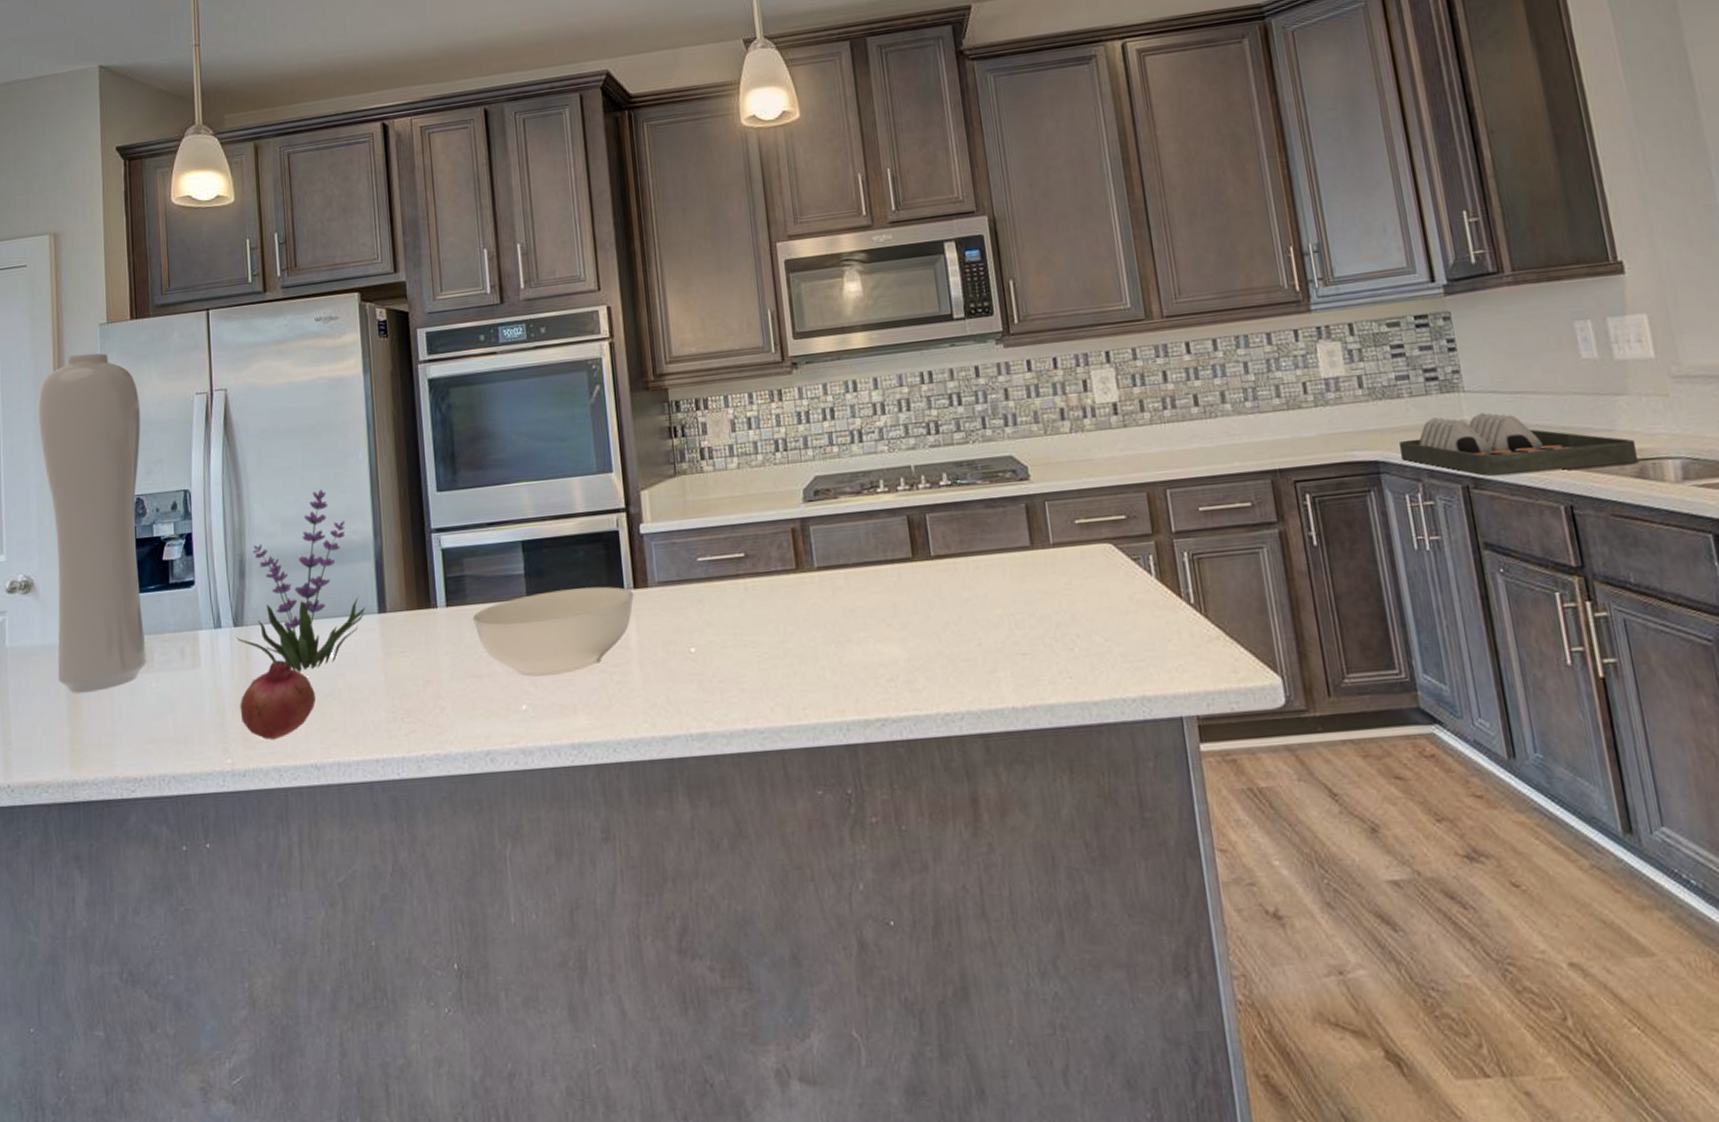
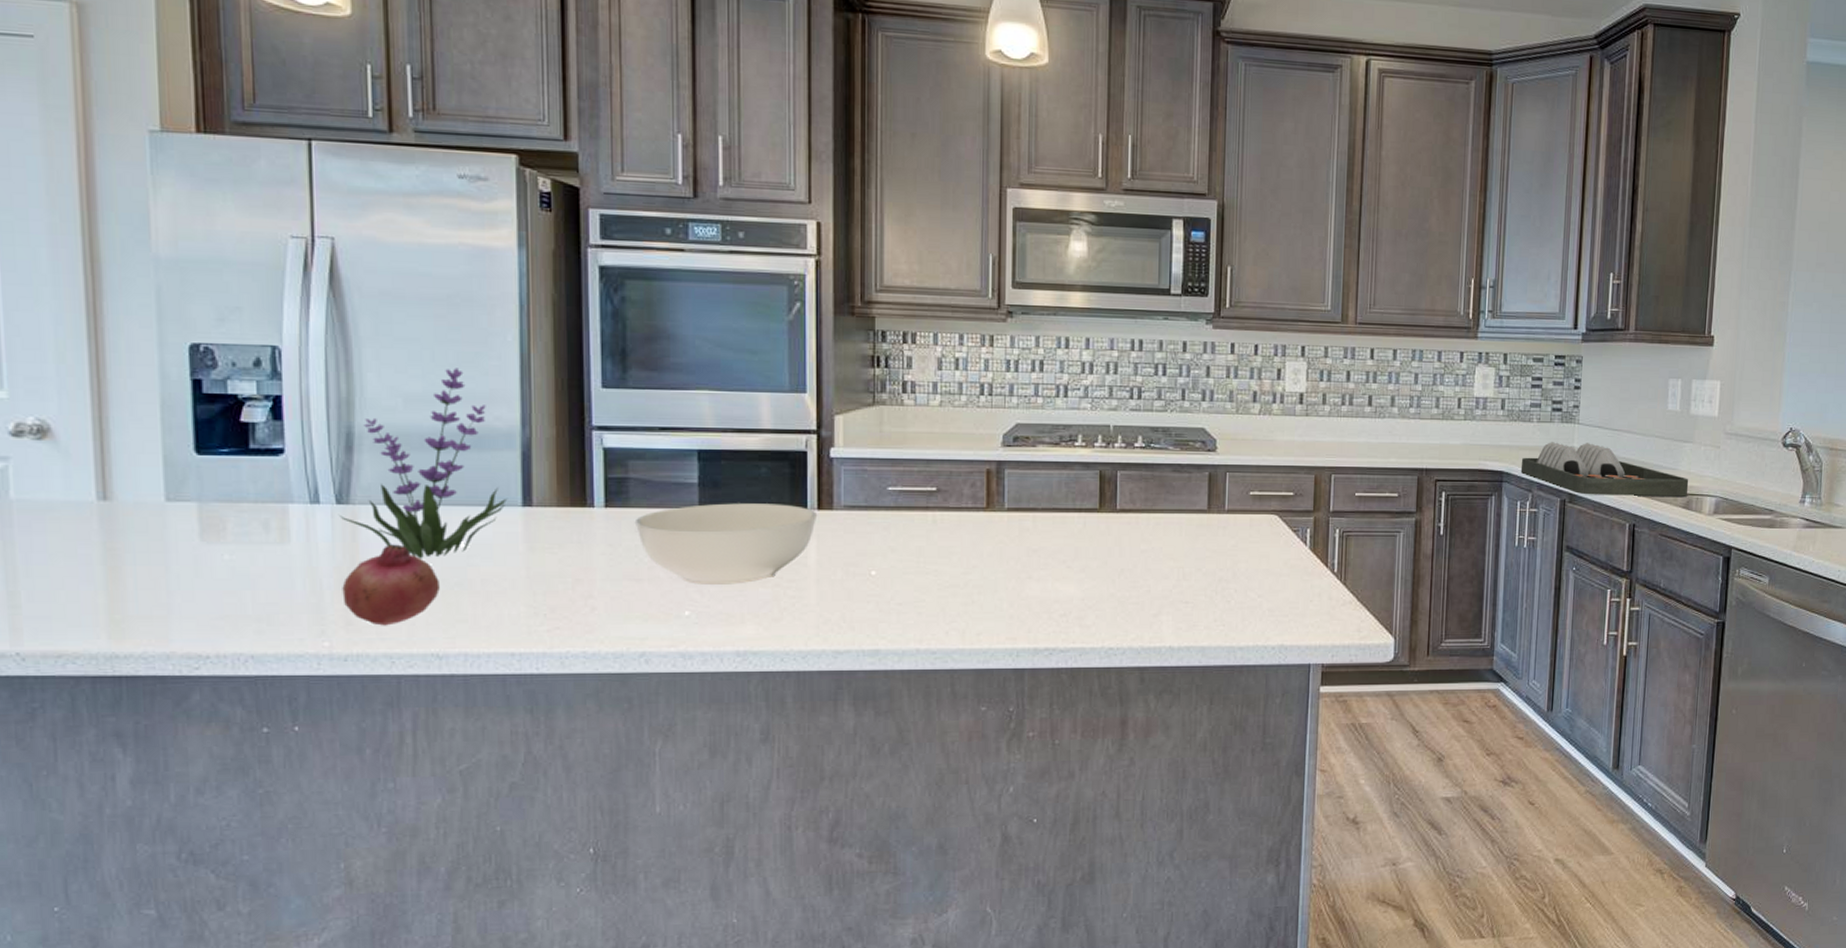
vase: present [38,353,147,693] -> none [54,163,217,558]

